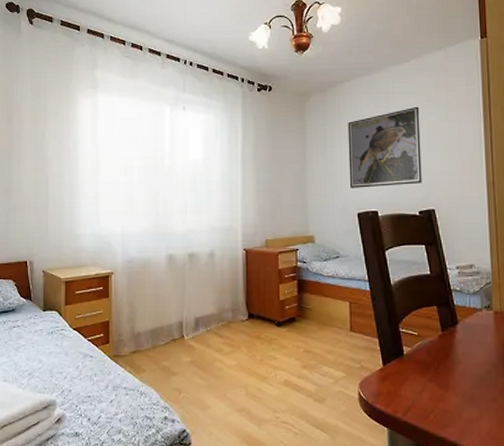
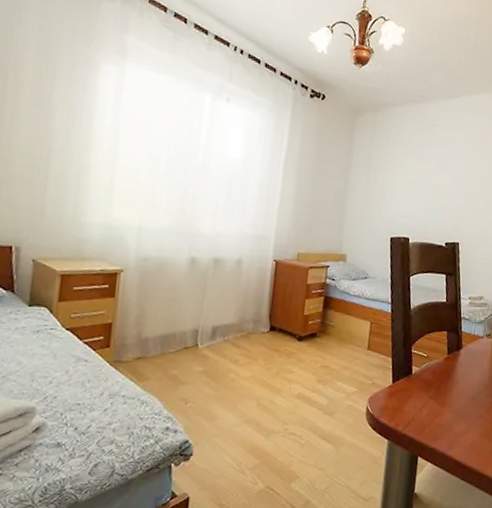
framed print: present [347,106,422,188] -> none [387,142,461,217]

